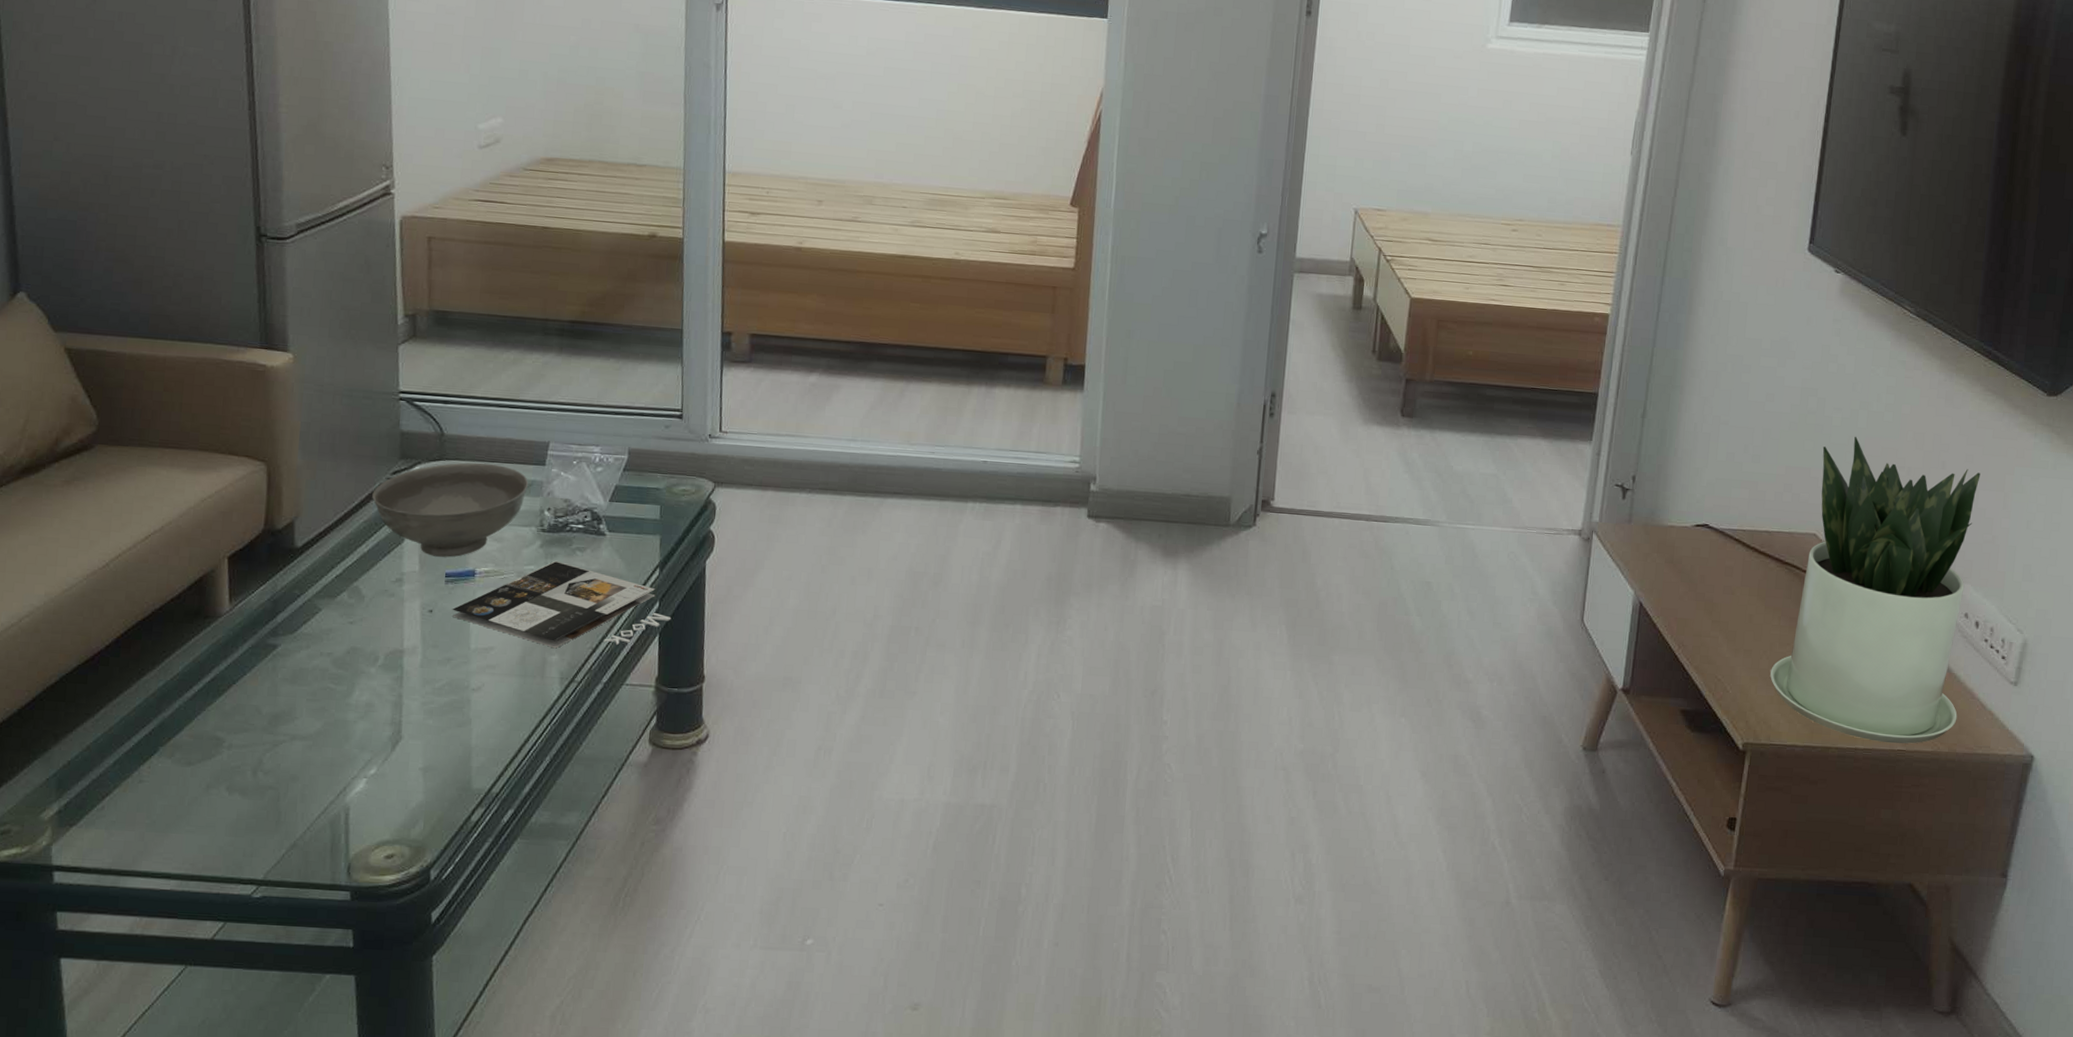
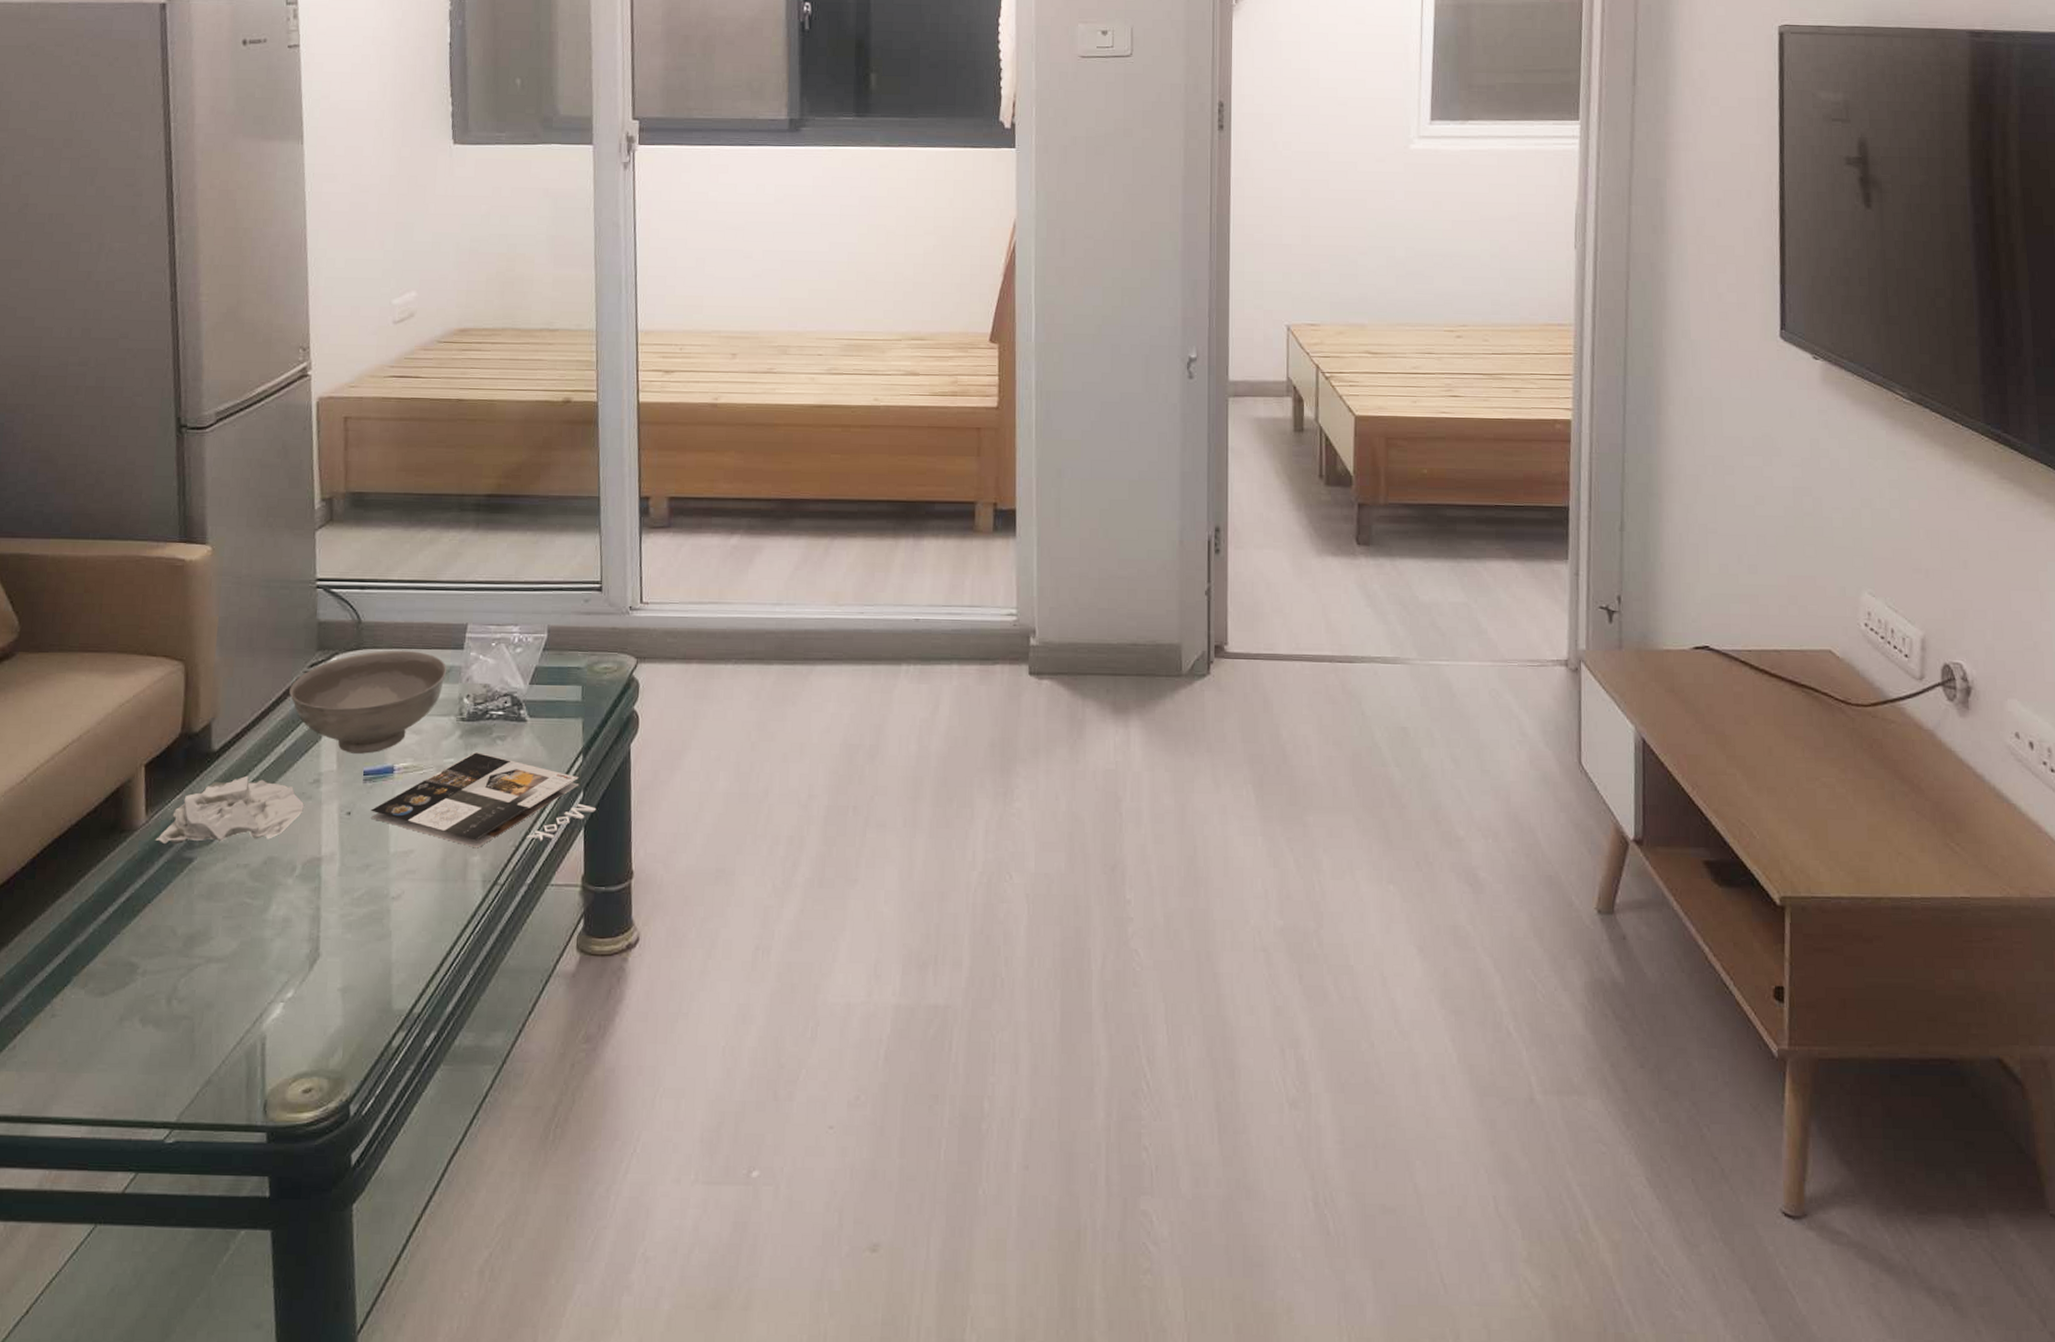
tissue: none [239,571,387,632] -> present [155,775,304,845]
planter: present [1769,436,1981,744] -> none [1800,537,2025,890]

